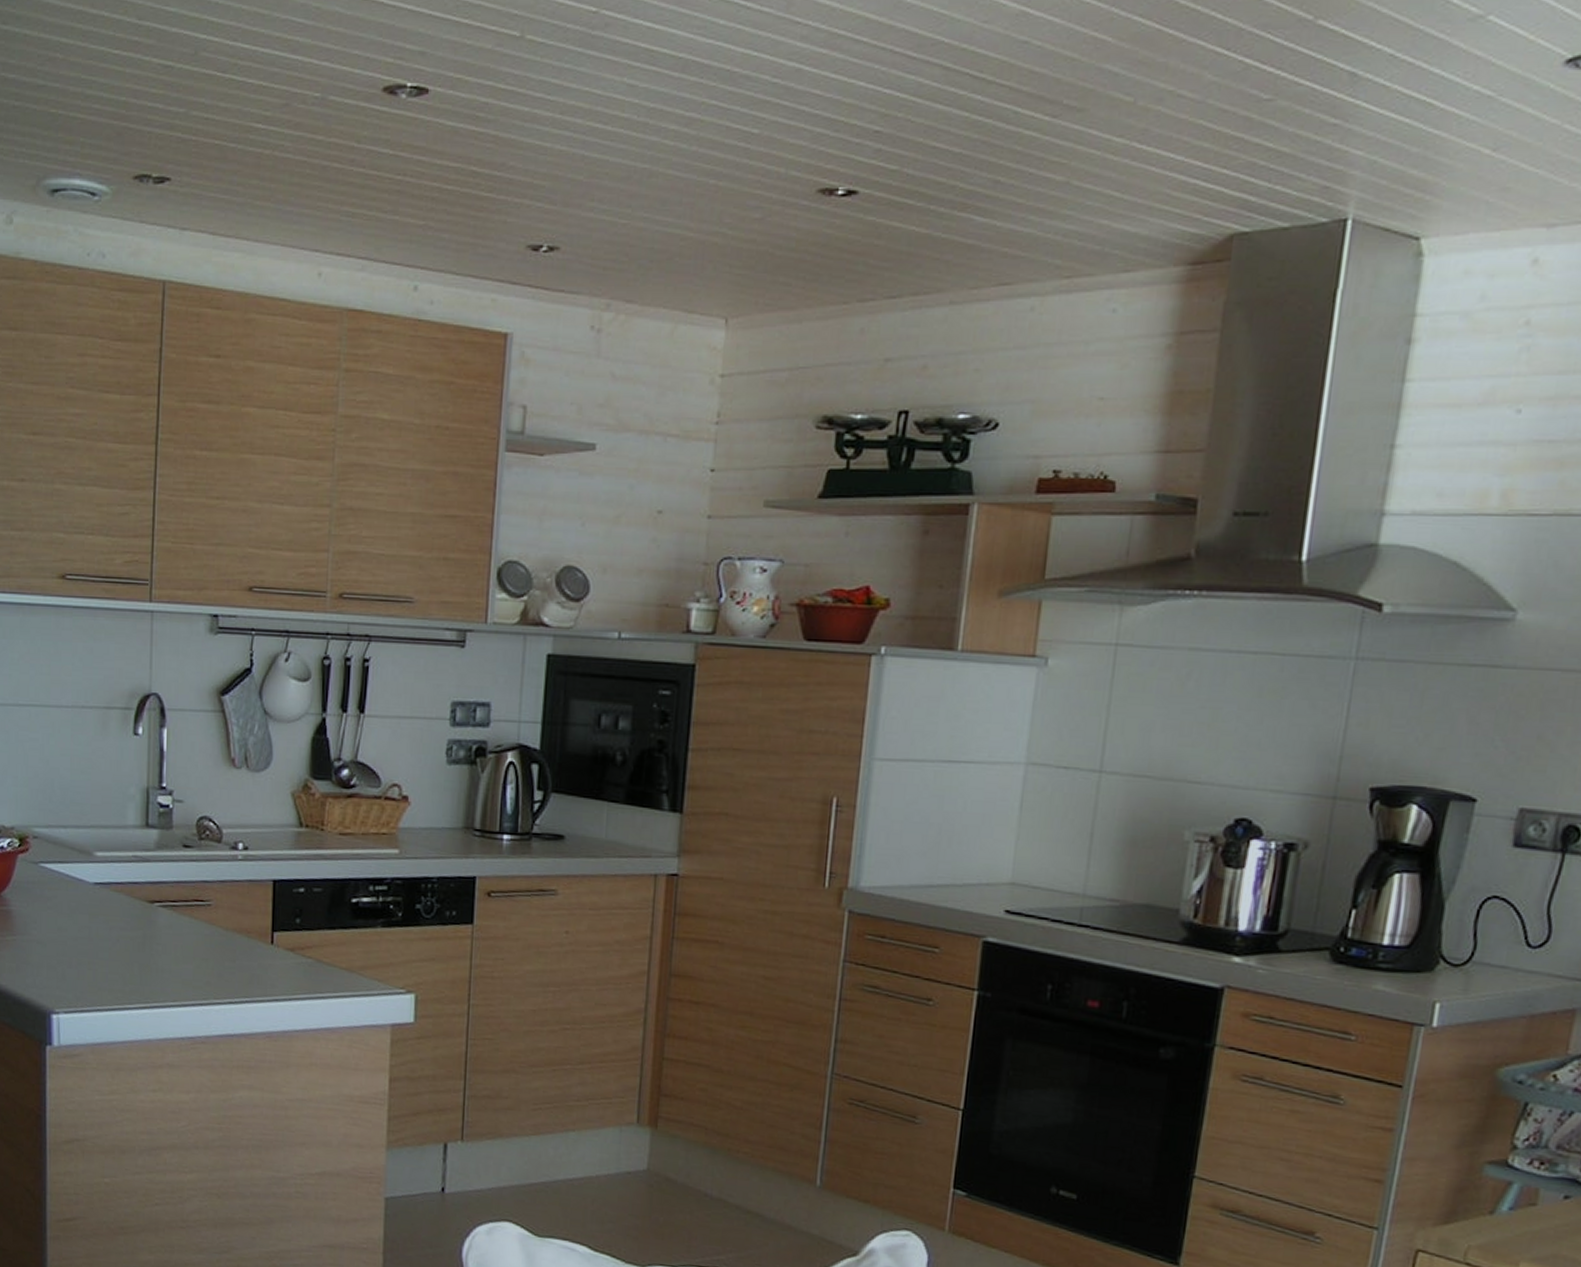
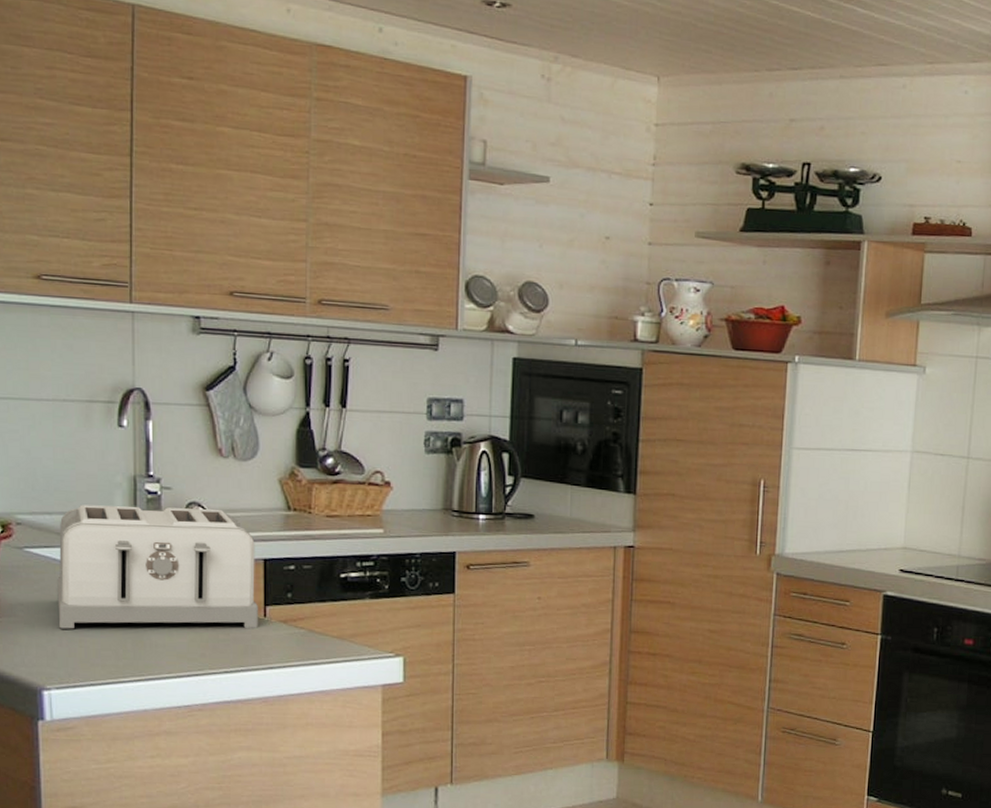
toaster: none [69,818,267,956] -> present [57,504,259,629]

